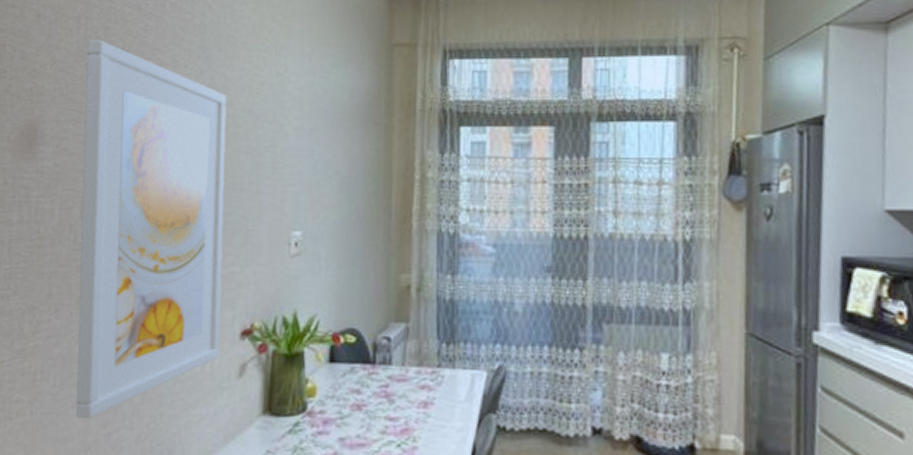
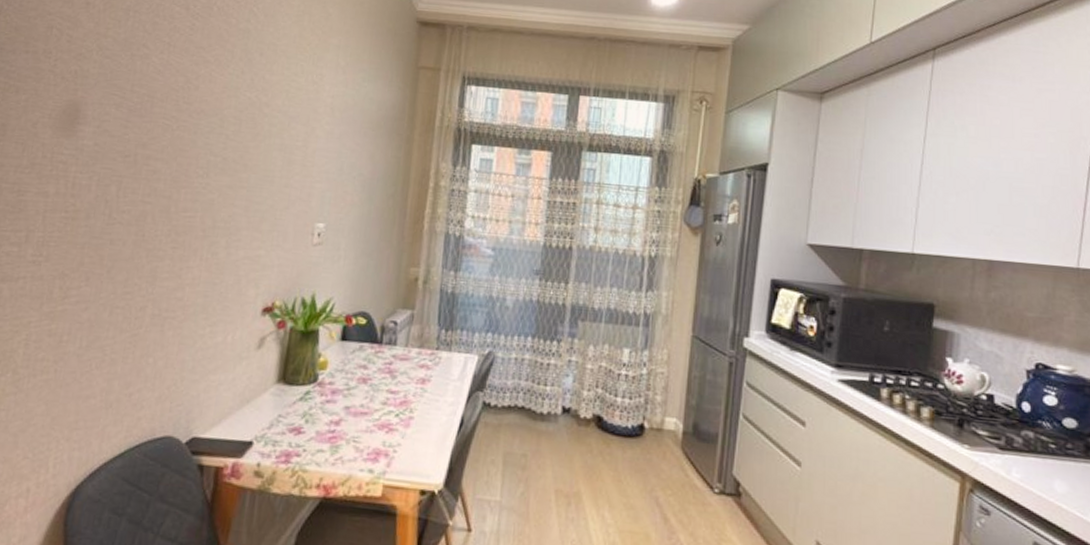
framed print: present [76,39,227,418] -> none [100,32,265,379]

